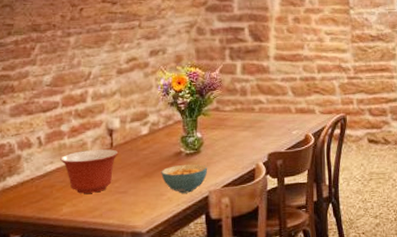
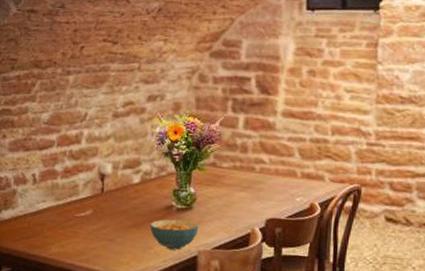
mixing bowl: present [60,149,119,194] -> none [52,192,109,237]

